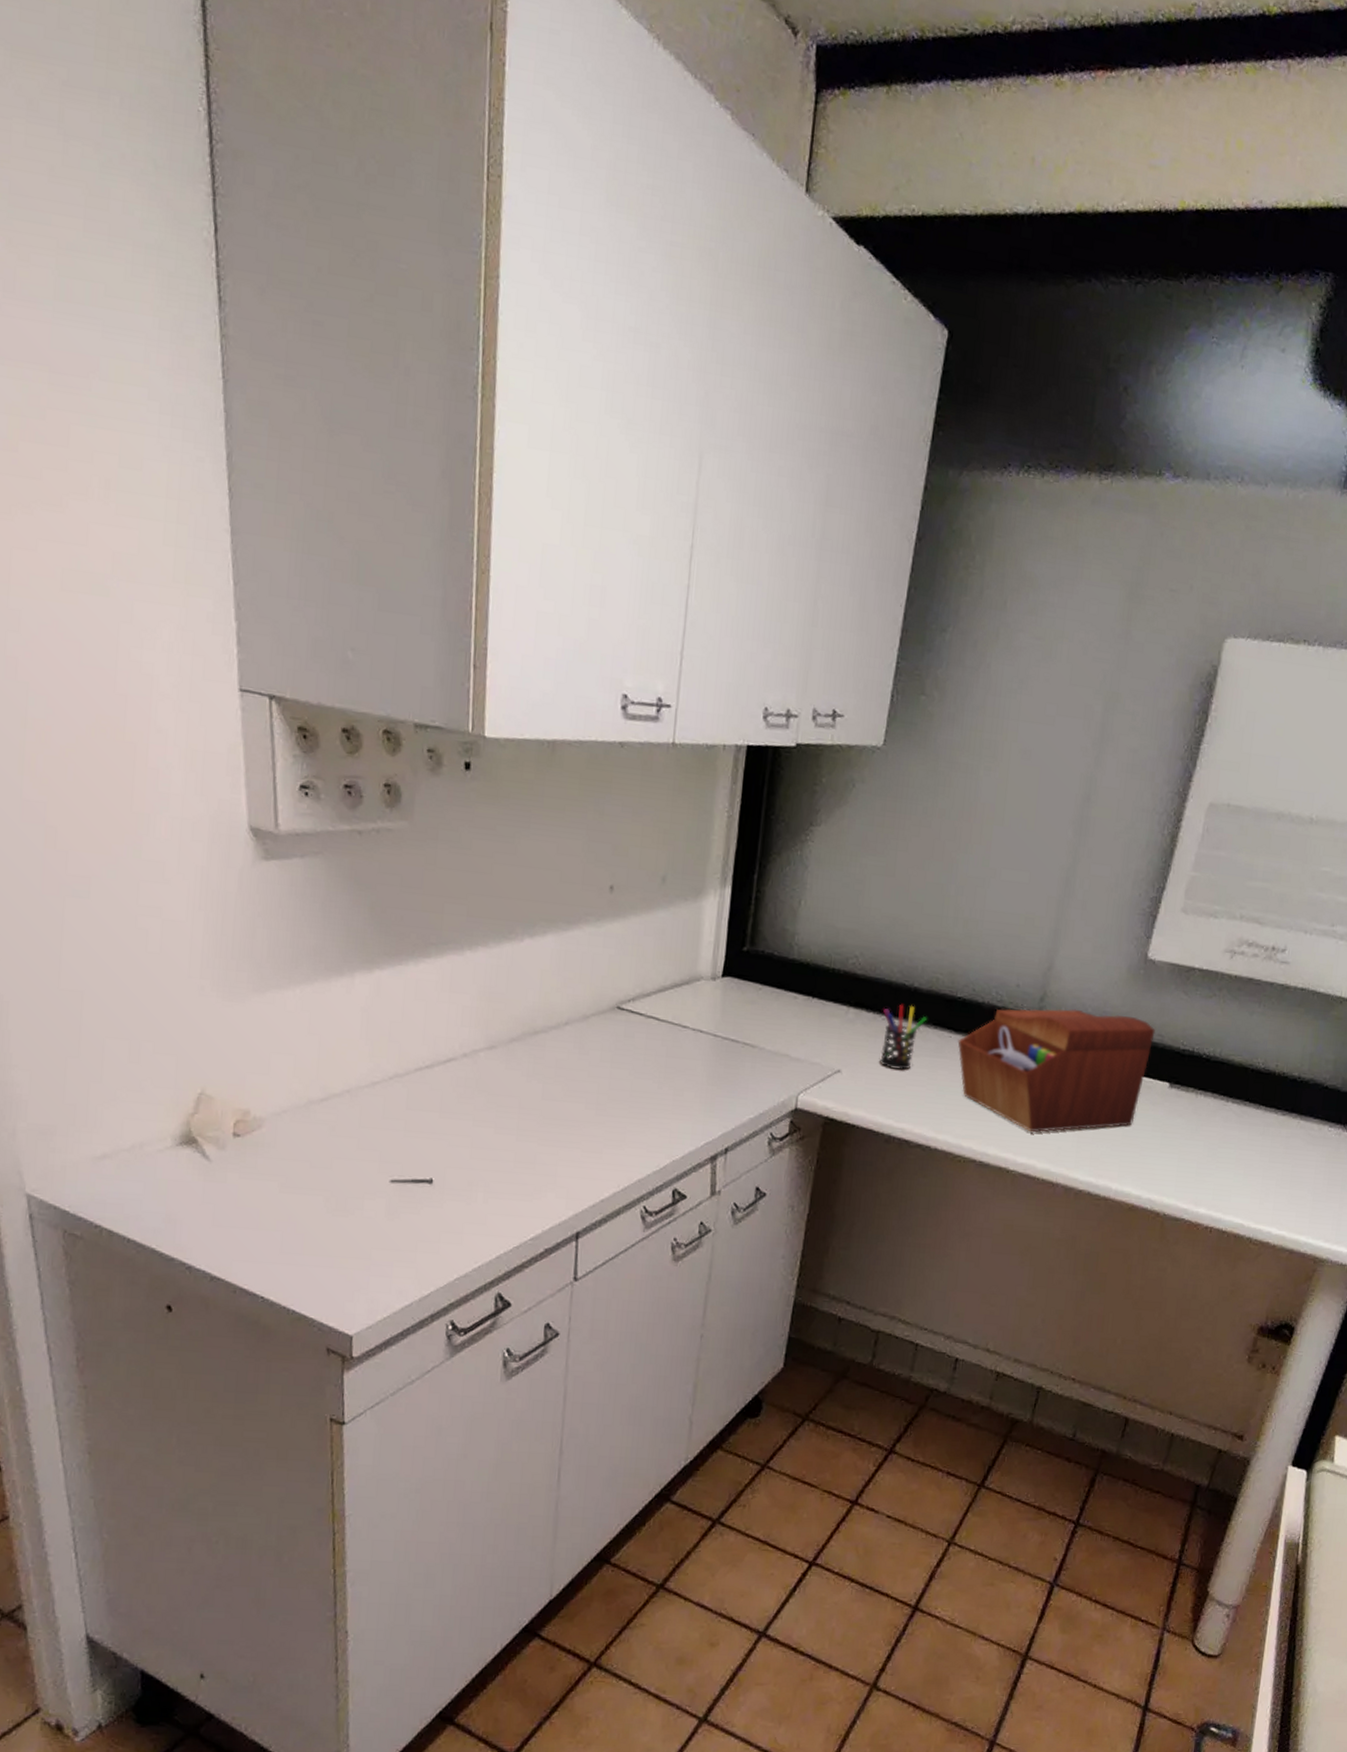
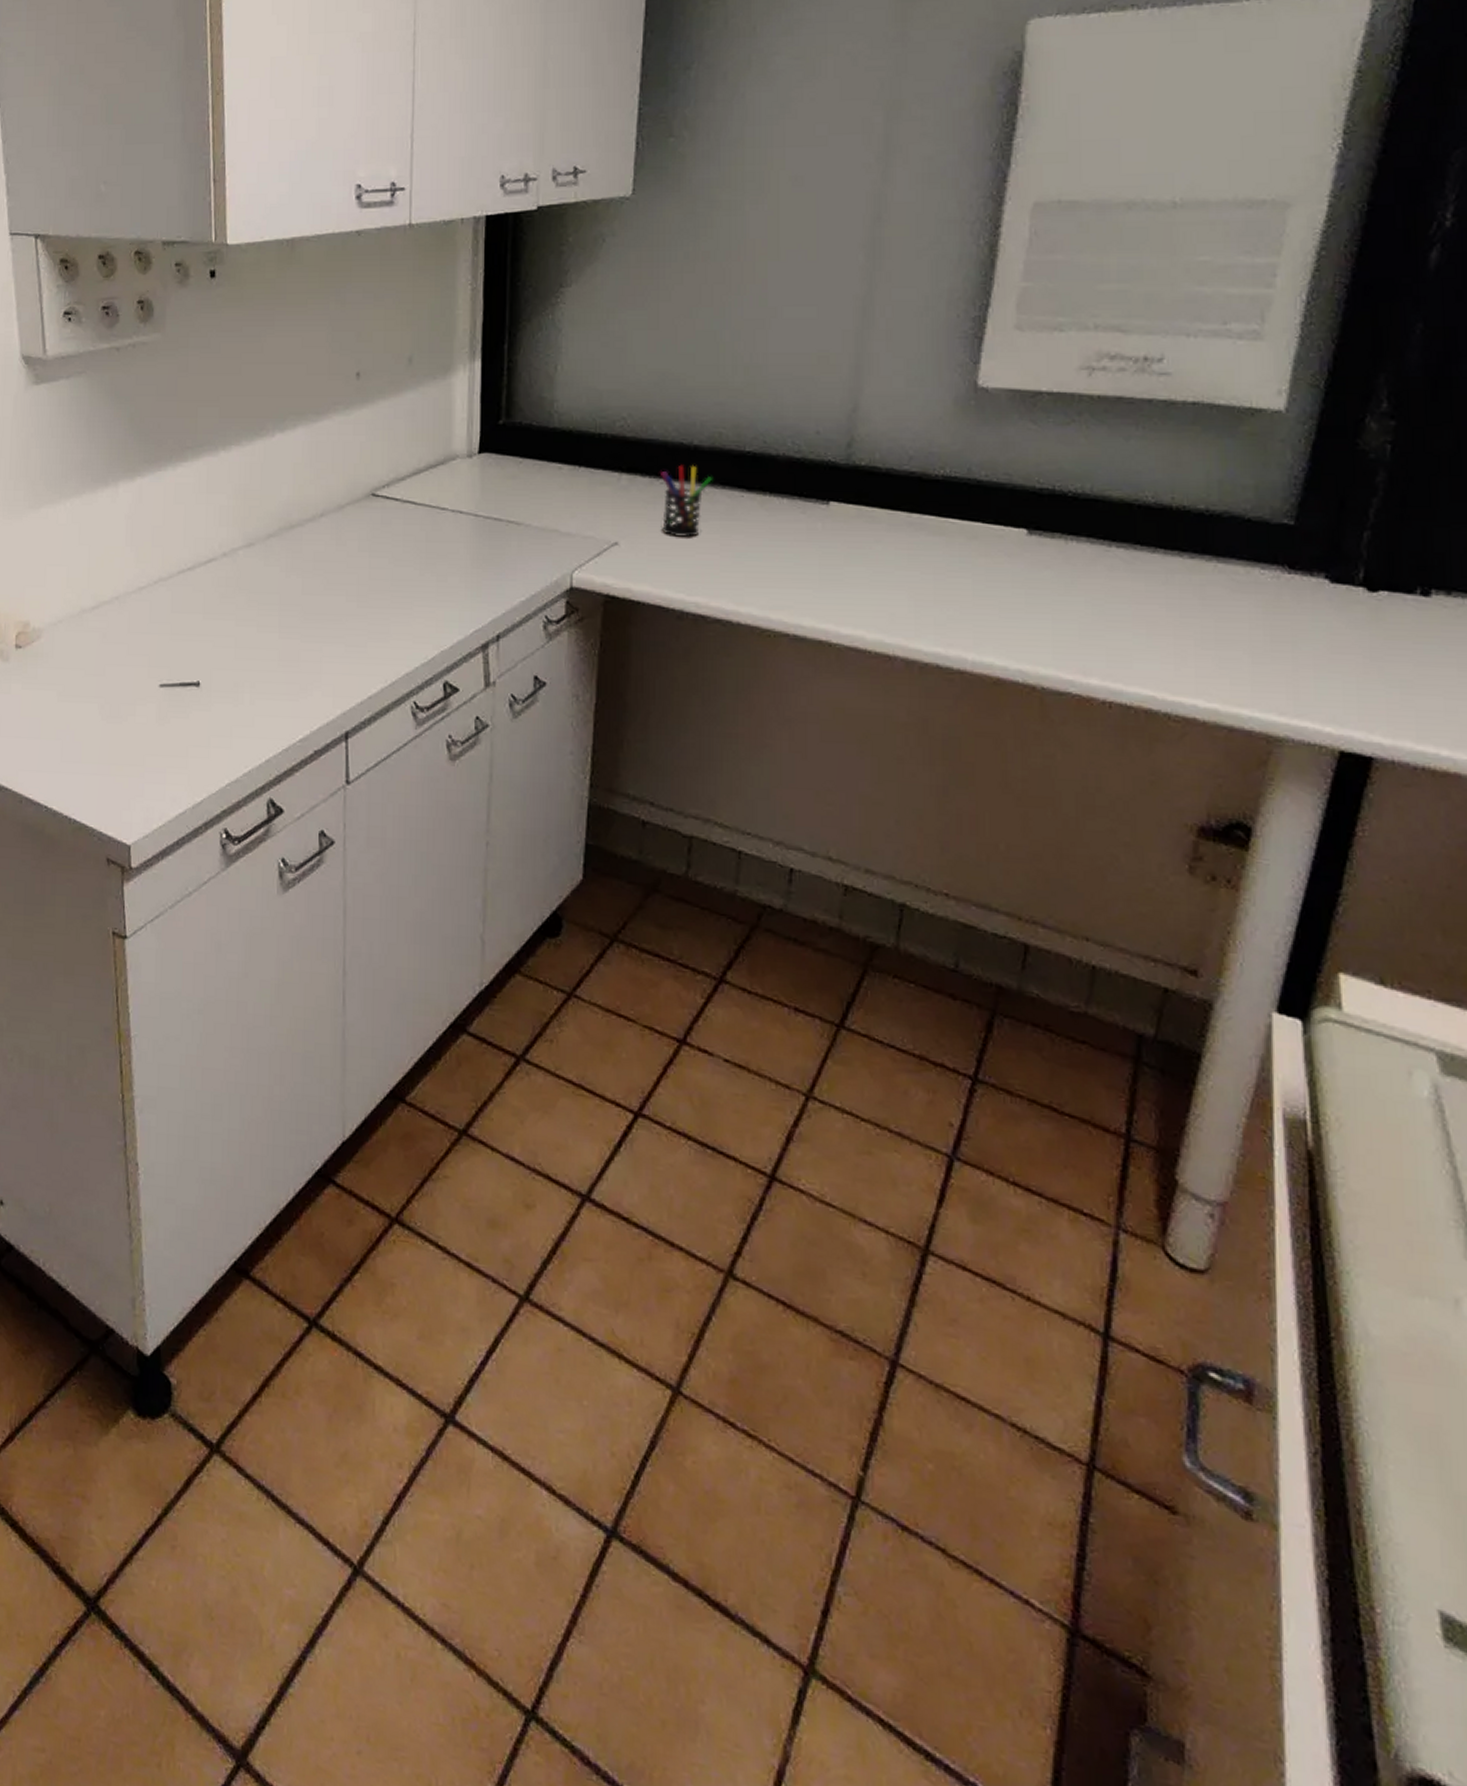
sewing box: present [958,1008,1155,1133] -> none [752,452,1000,599]

